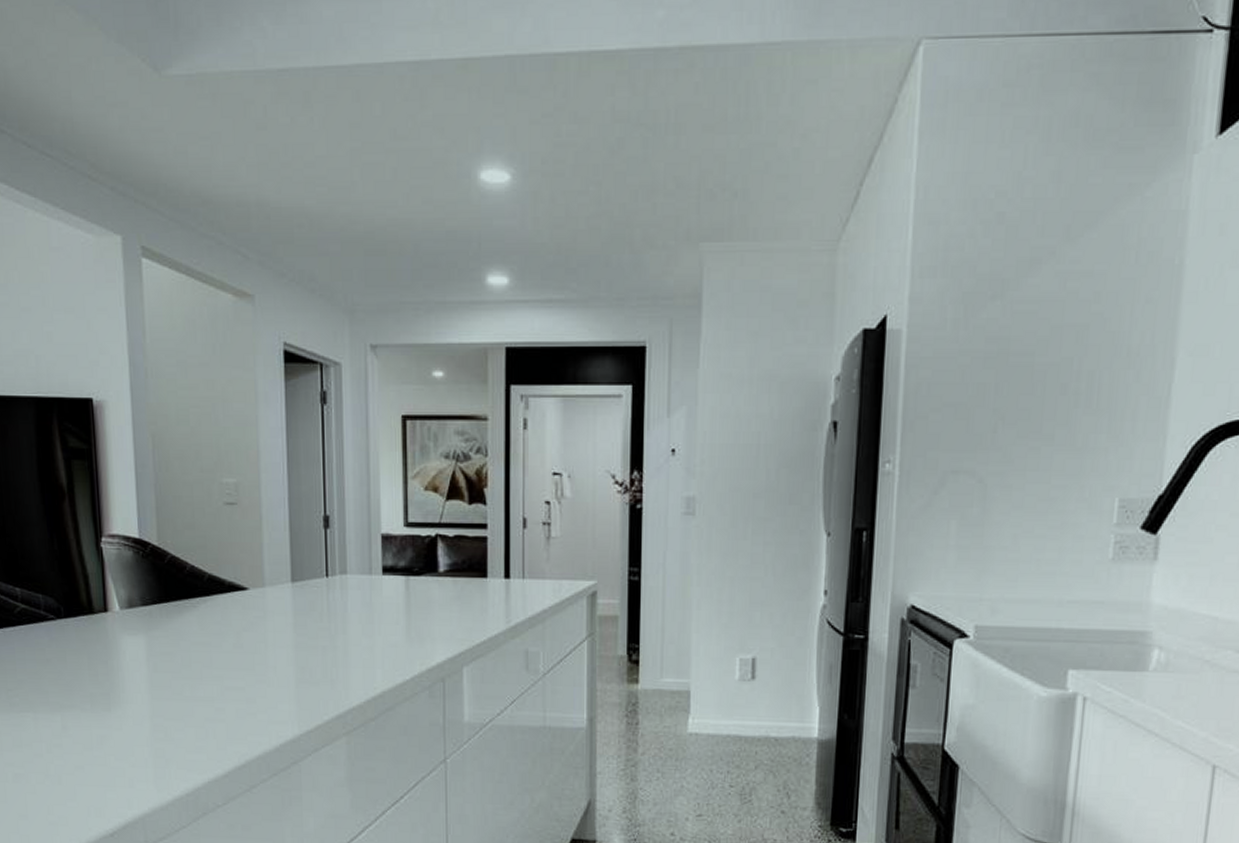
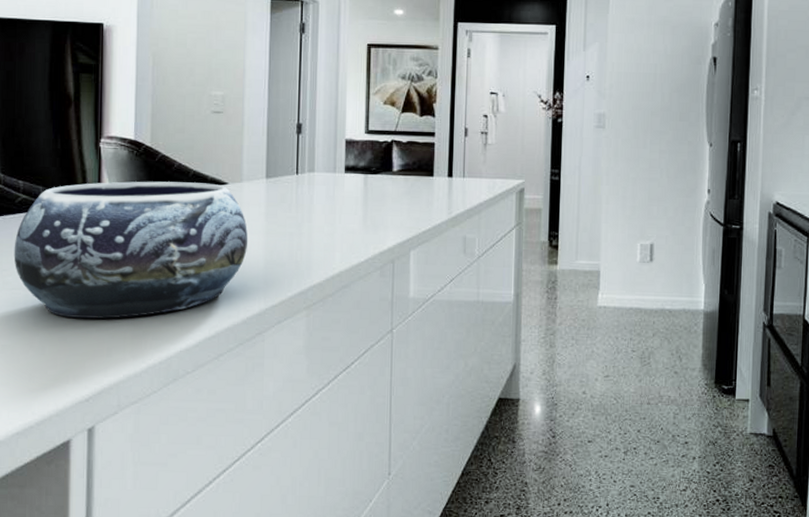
decorative bowl: none [17,587,276,745] -> present [14,181,248,319]

